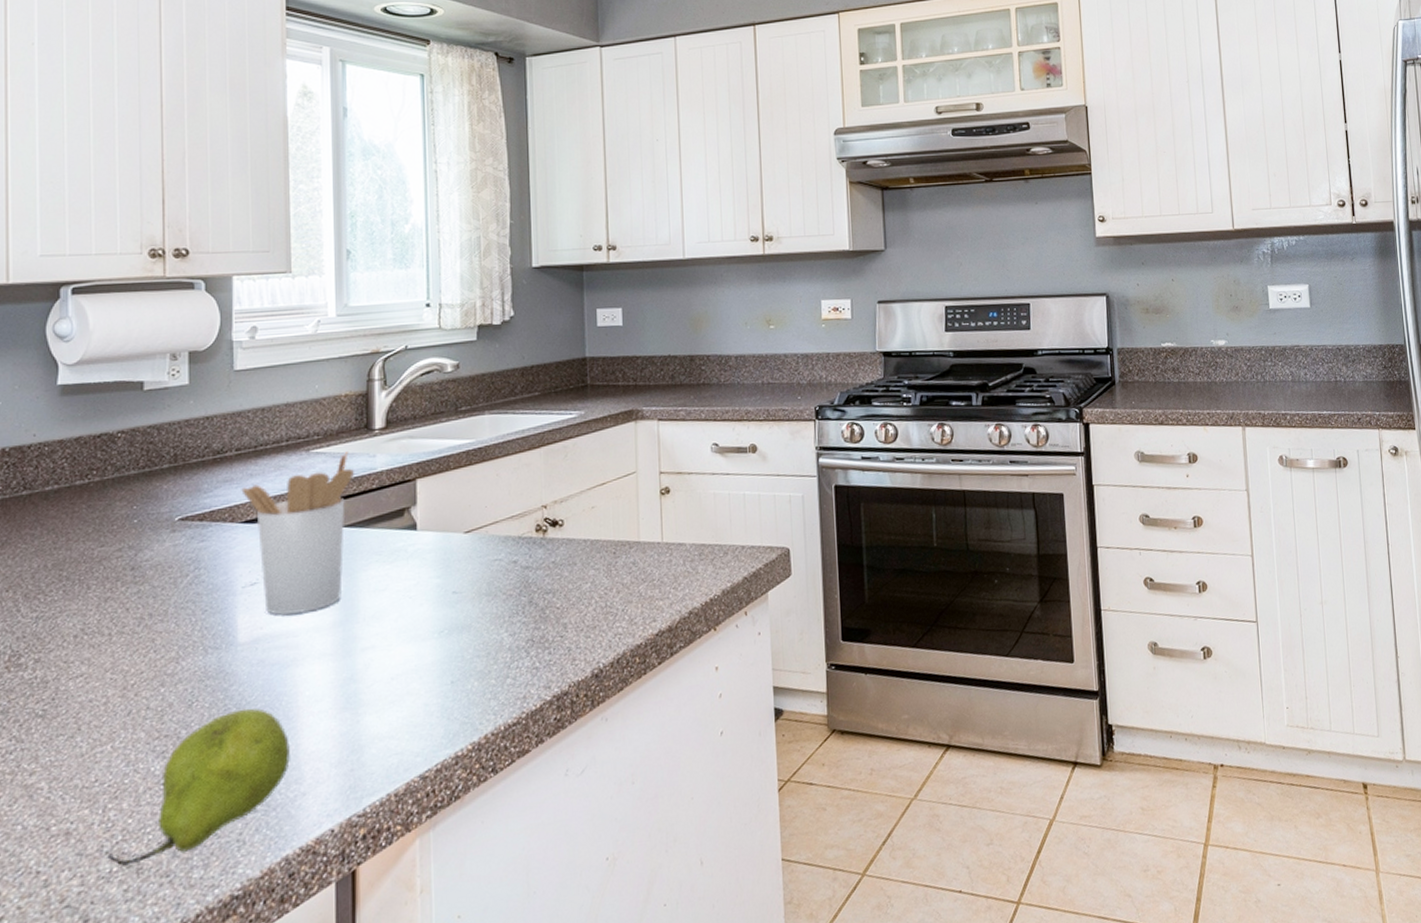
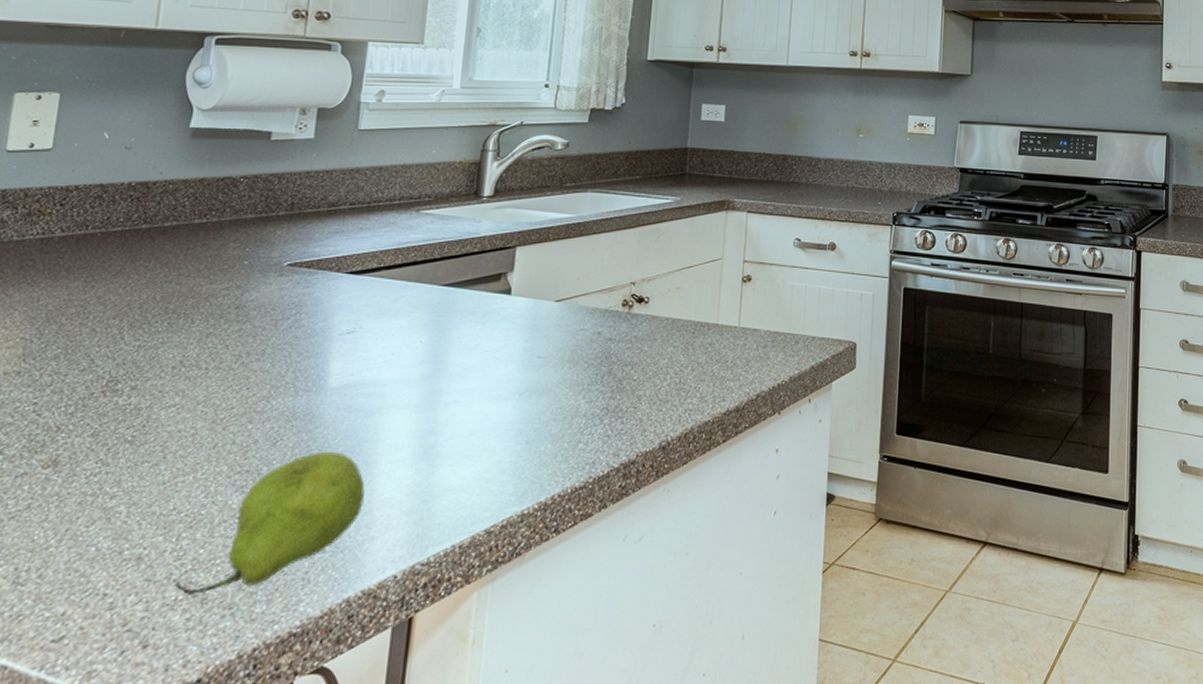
utensil holder: present [241,450,355,616] -> none [350,214,460,365]

